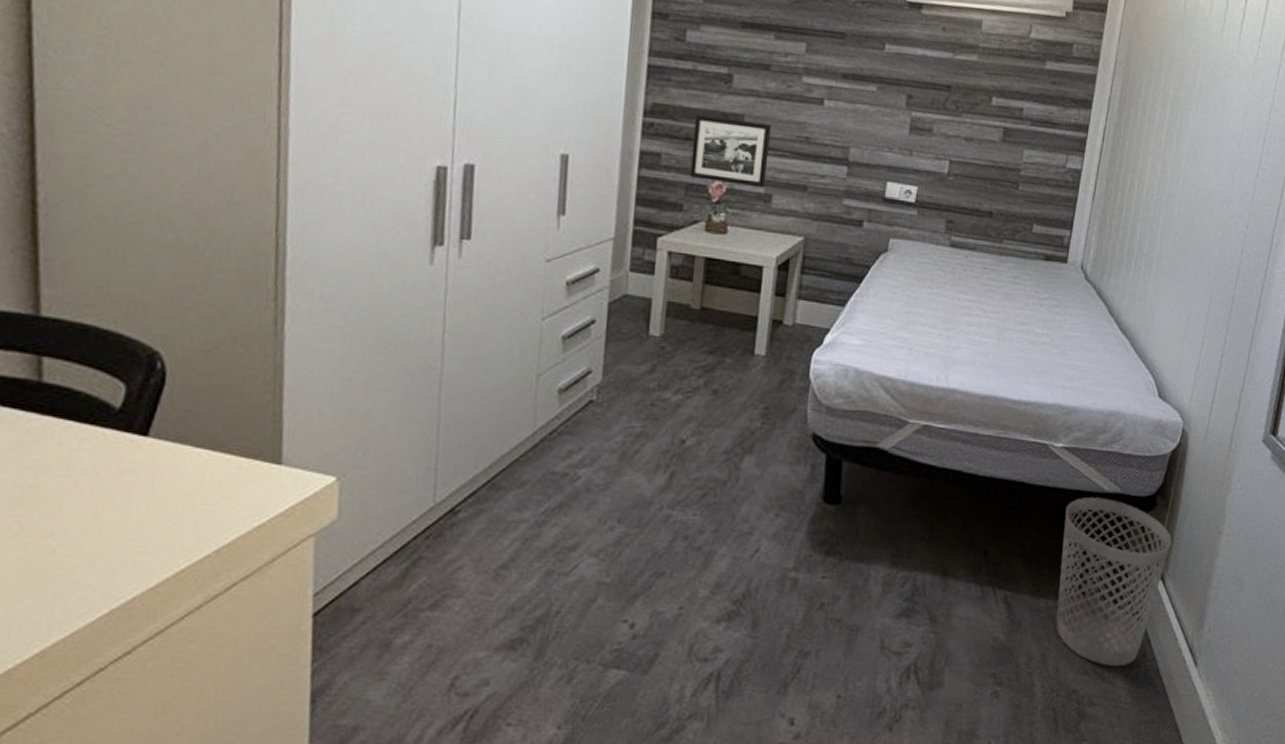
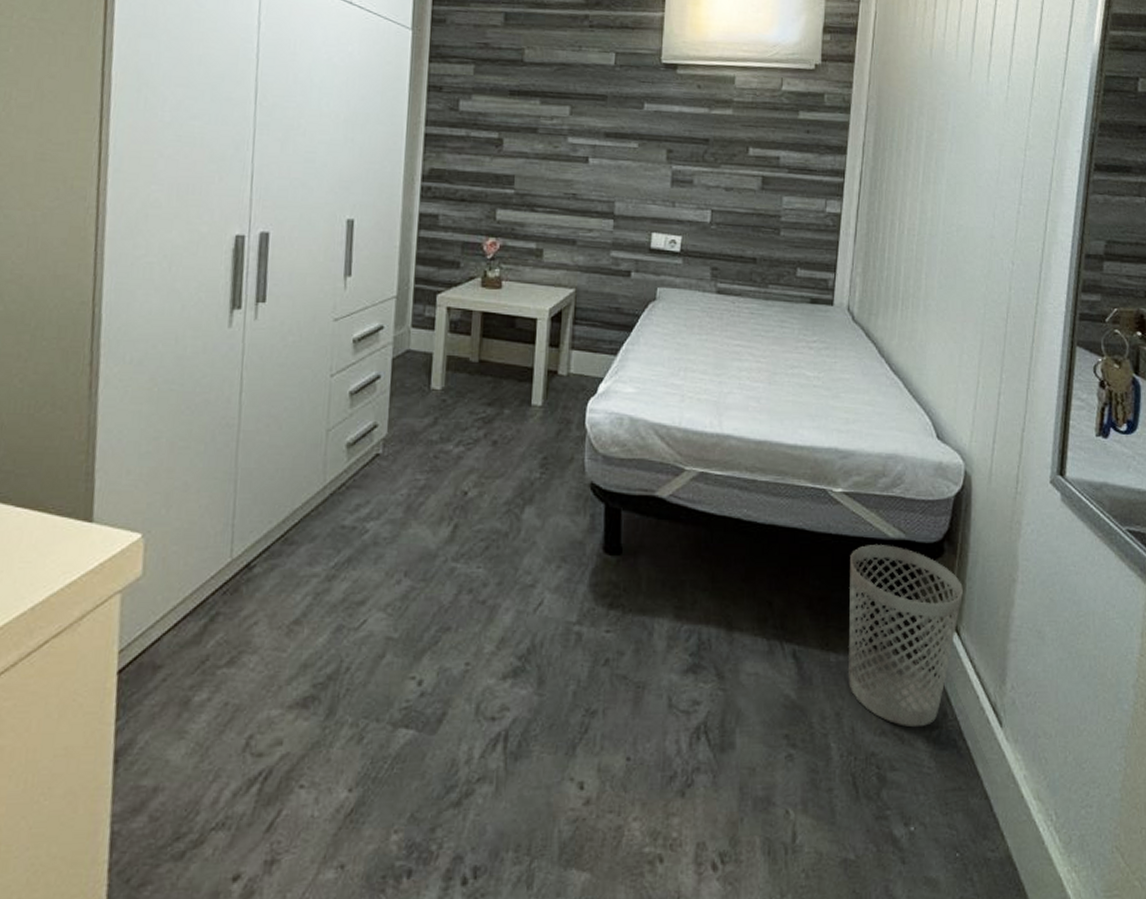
picture frame: present [689,115,771,188] -> none [465,178,540,244]

